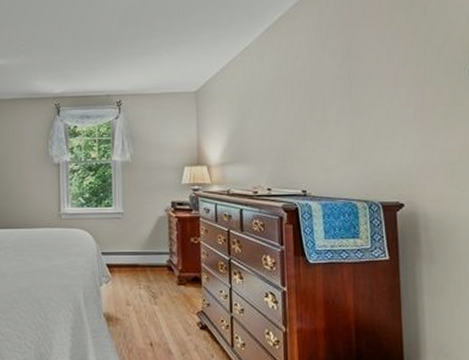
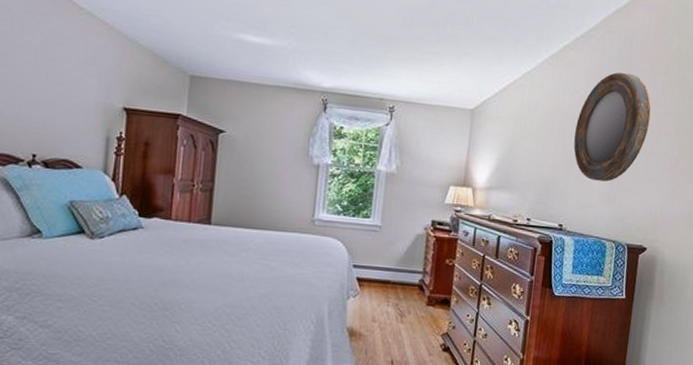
home mirror: none [304,31,384,142] -> present [573,72,651,182]

